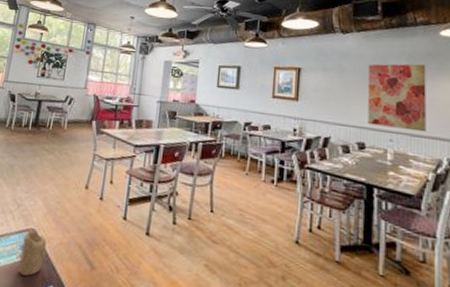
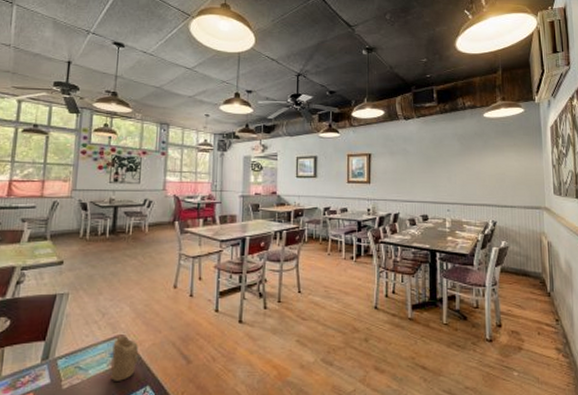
wall art: present [367,64,426,133] -> none [427,143,475,201]

